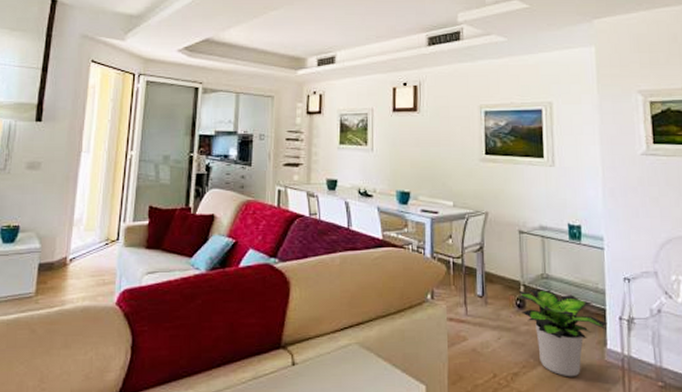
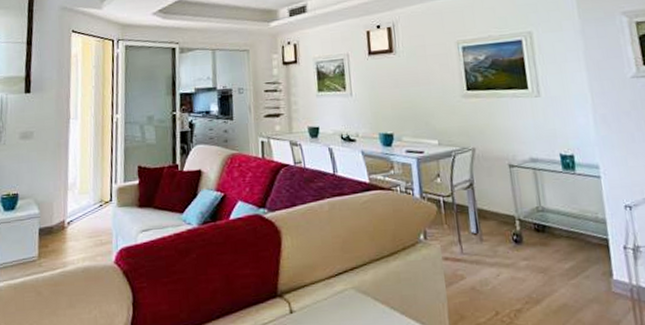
potted plant: present [519,288,607,377] -> none [515,222,611,311]

